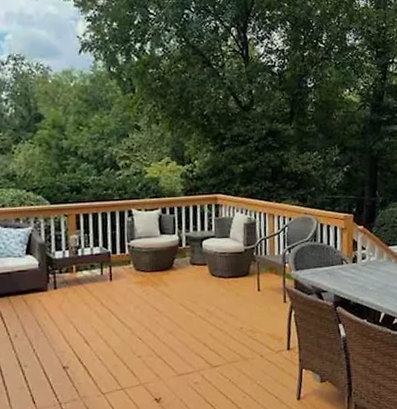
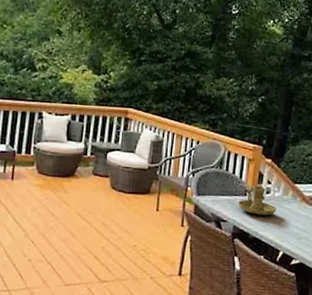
candle holder: none [336,253,374,281] -> present [238,186,277,216]

